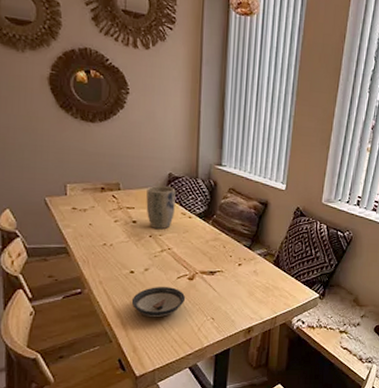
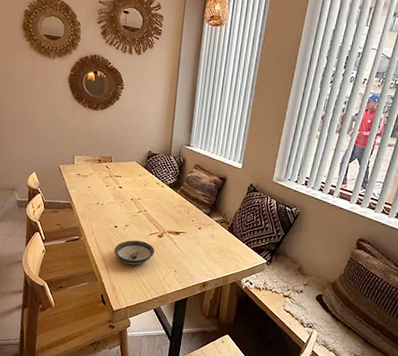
plant pot: present [146,186,176,230] -> none [130,160,153,195]

